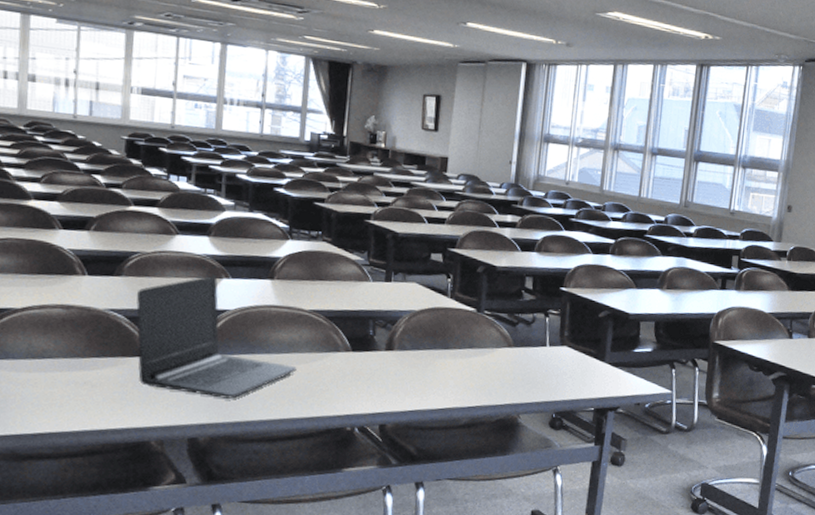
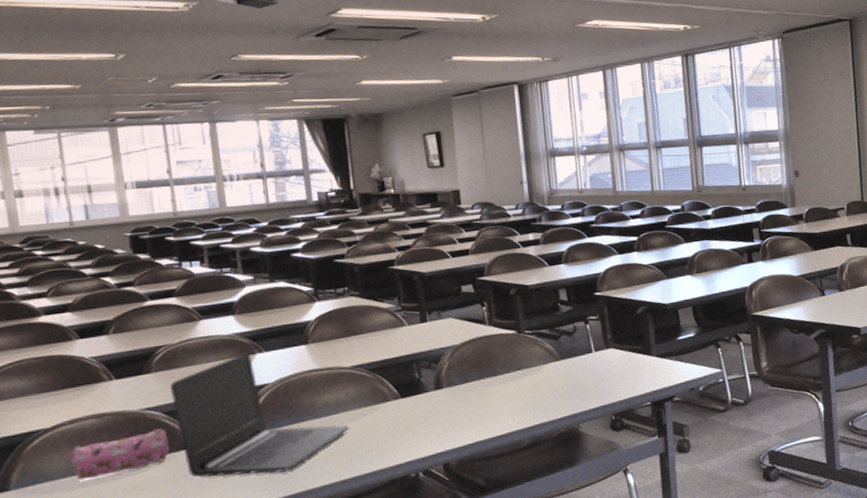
pencil case: none [32,331,126,366] -> present [69,428,169,481]

